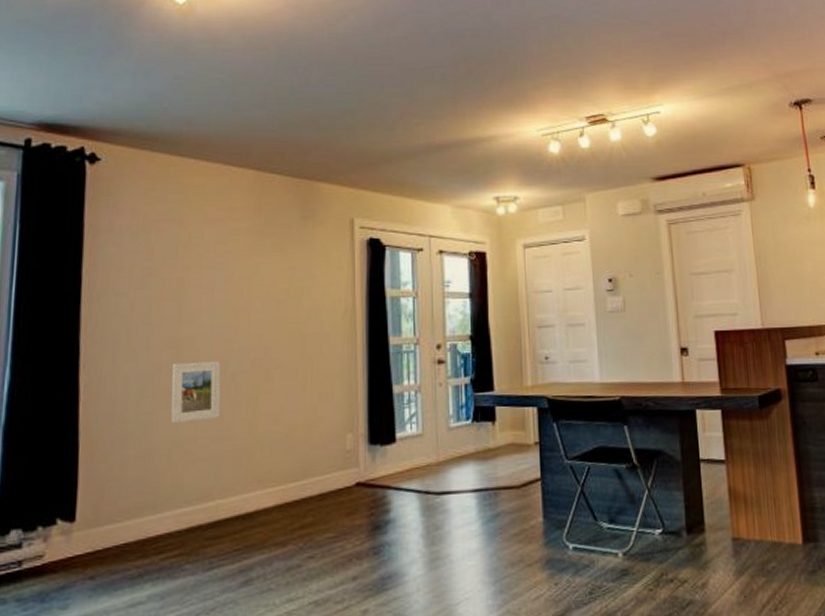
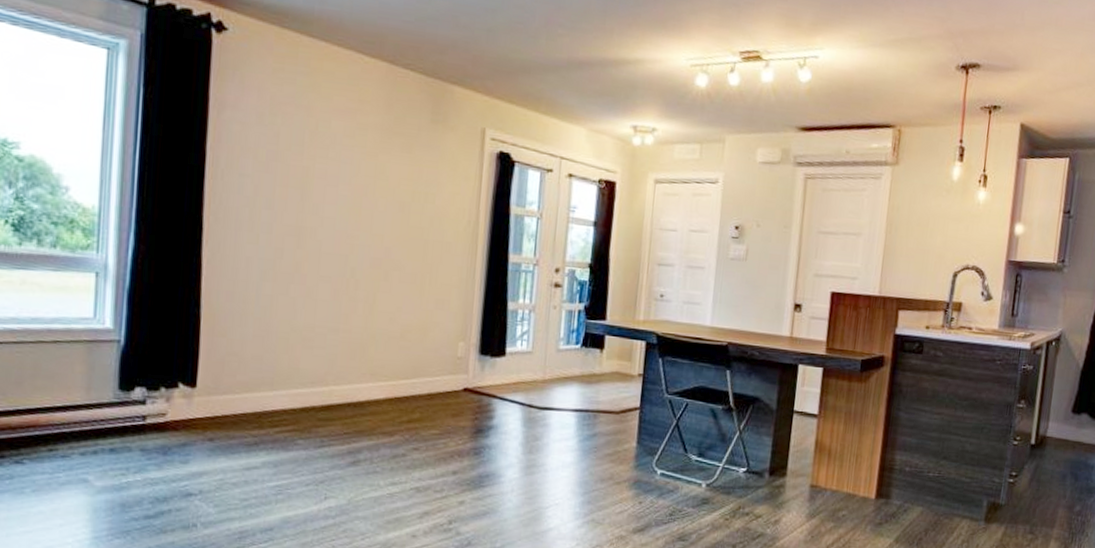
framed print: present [171,361,221,424] -> none [290,251,341,311]

